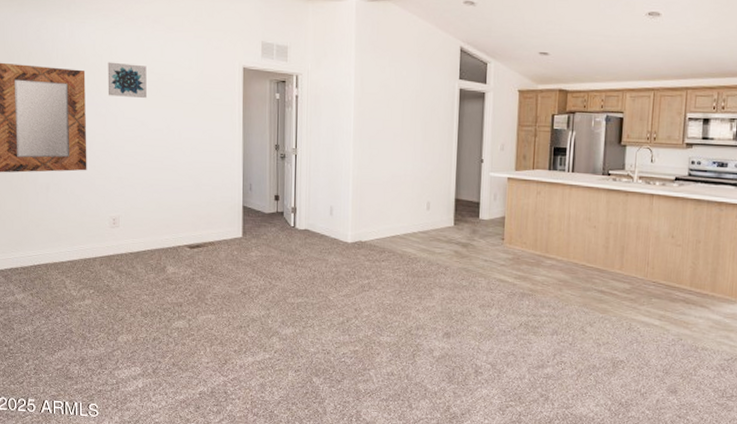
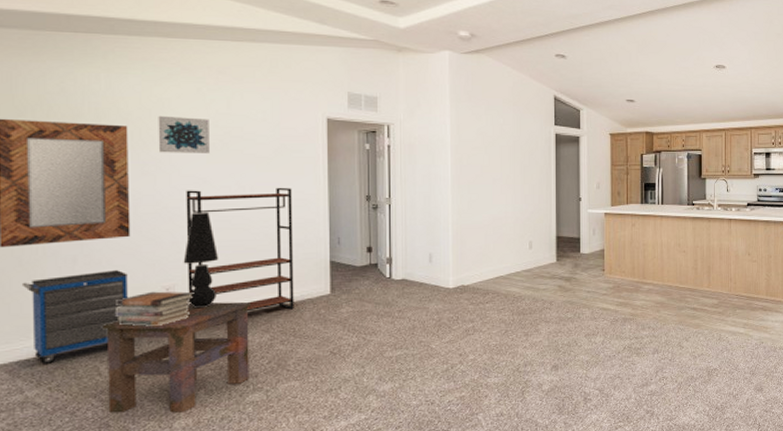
cabinet: none [12,199,85,274] -> present [21,270,128,364]
side table: none [68,234,177,329] -> present [103,301,251,414]
book stack: none [76,220,134,252] -> present [114,291,194,327]
table lamp: none [126,151,153,239] -> present [183,212,219,309]
bookshelf: none [128,131,213,249] -> present [186,187,294,312]

